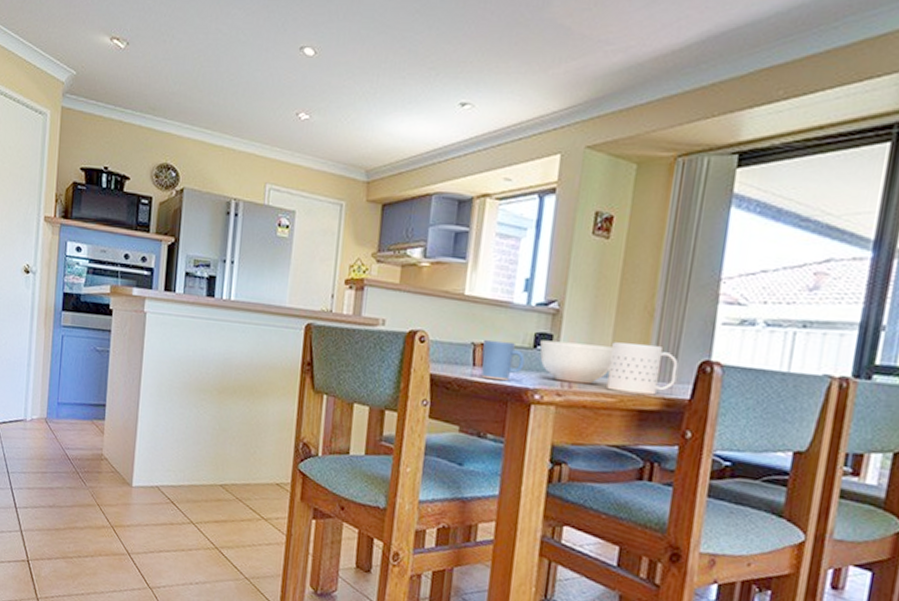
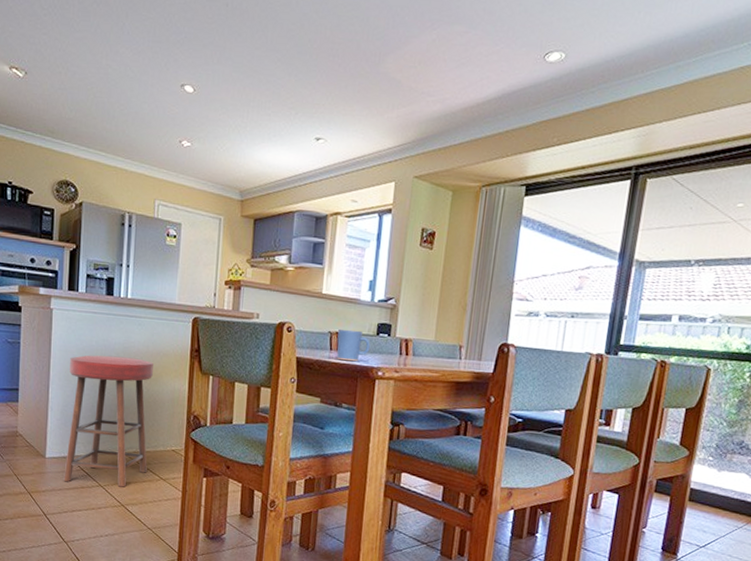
bar stool: none [151,366,258,526] -> present [63,355,153,487]
bowl: present [539,340,614,385] -> none [381,329,437,363]
mug: present [607,342,678,395] -> none [432,330,484,370]

